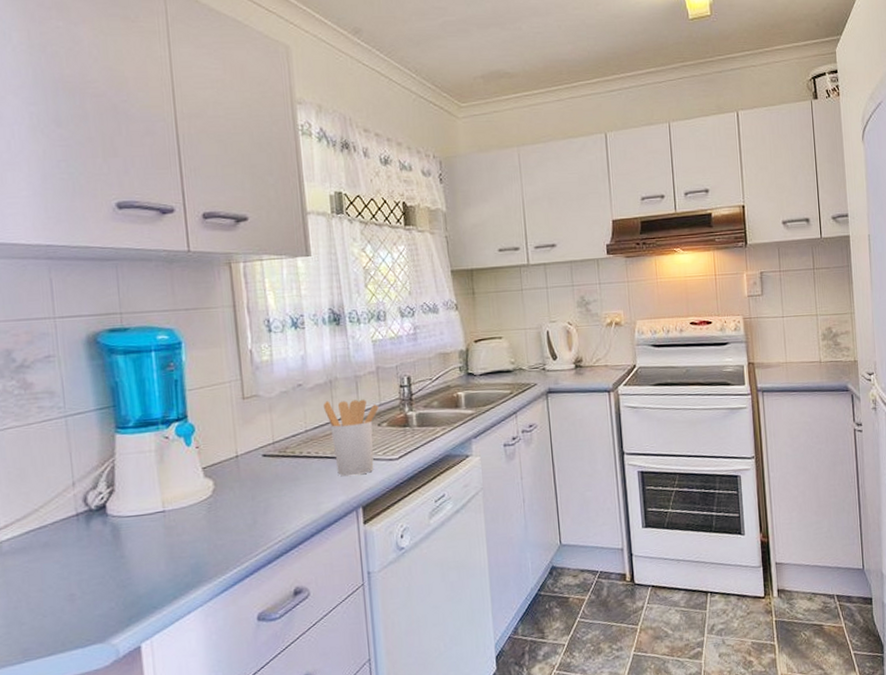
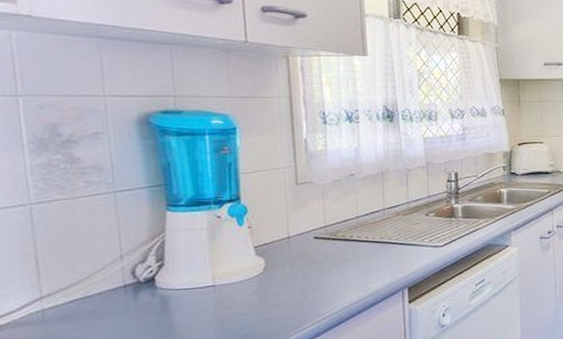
utensil holder: present [324,399,379,476] -> none [375,190,427,260]

